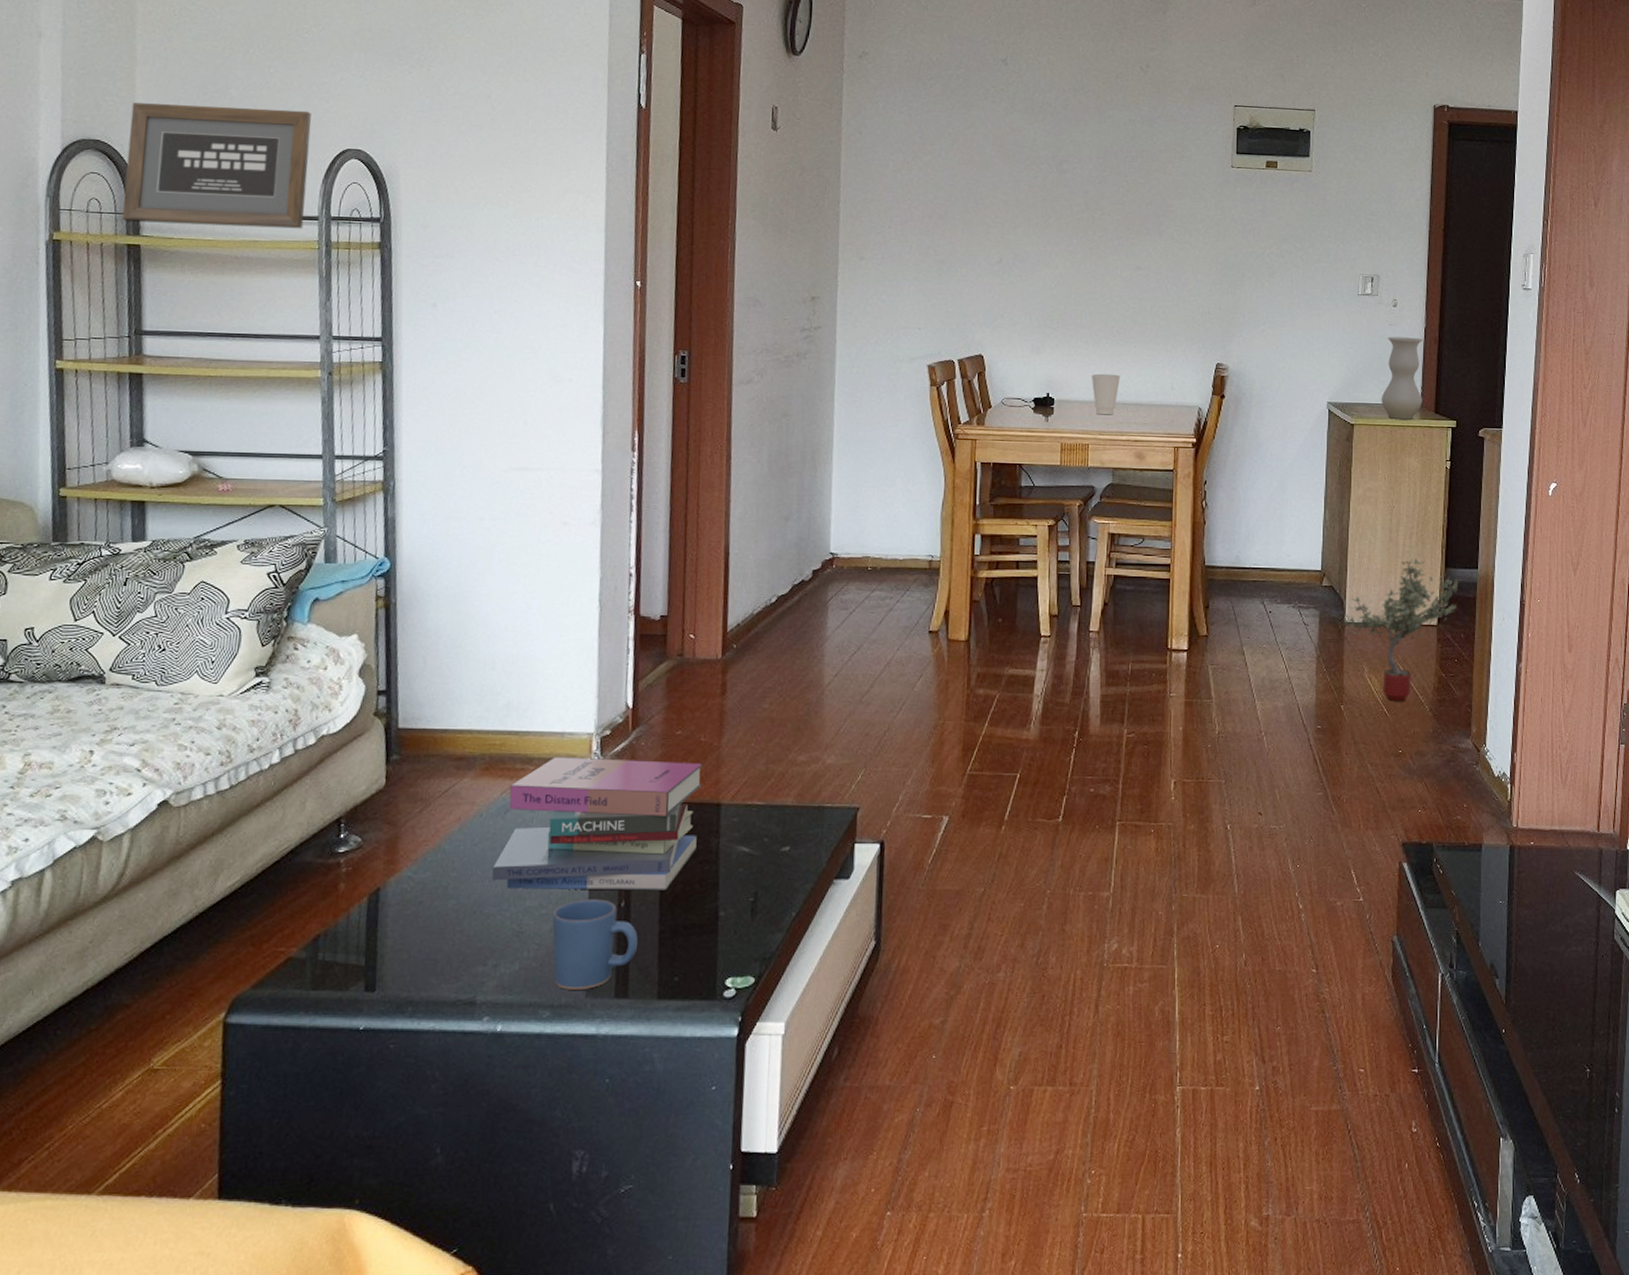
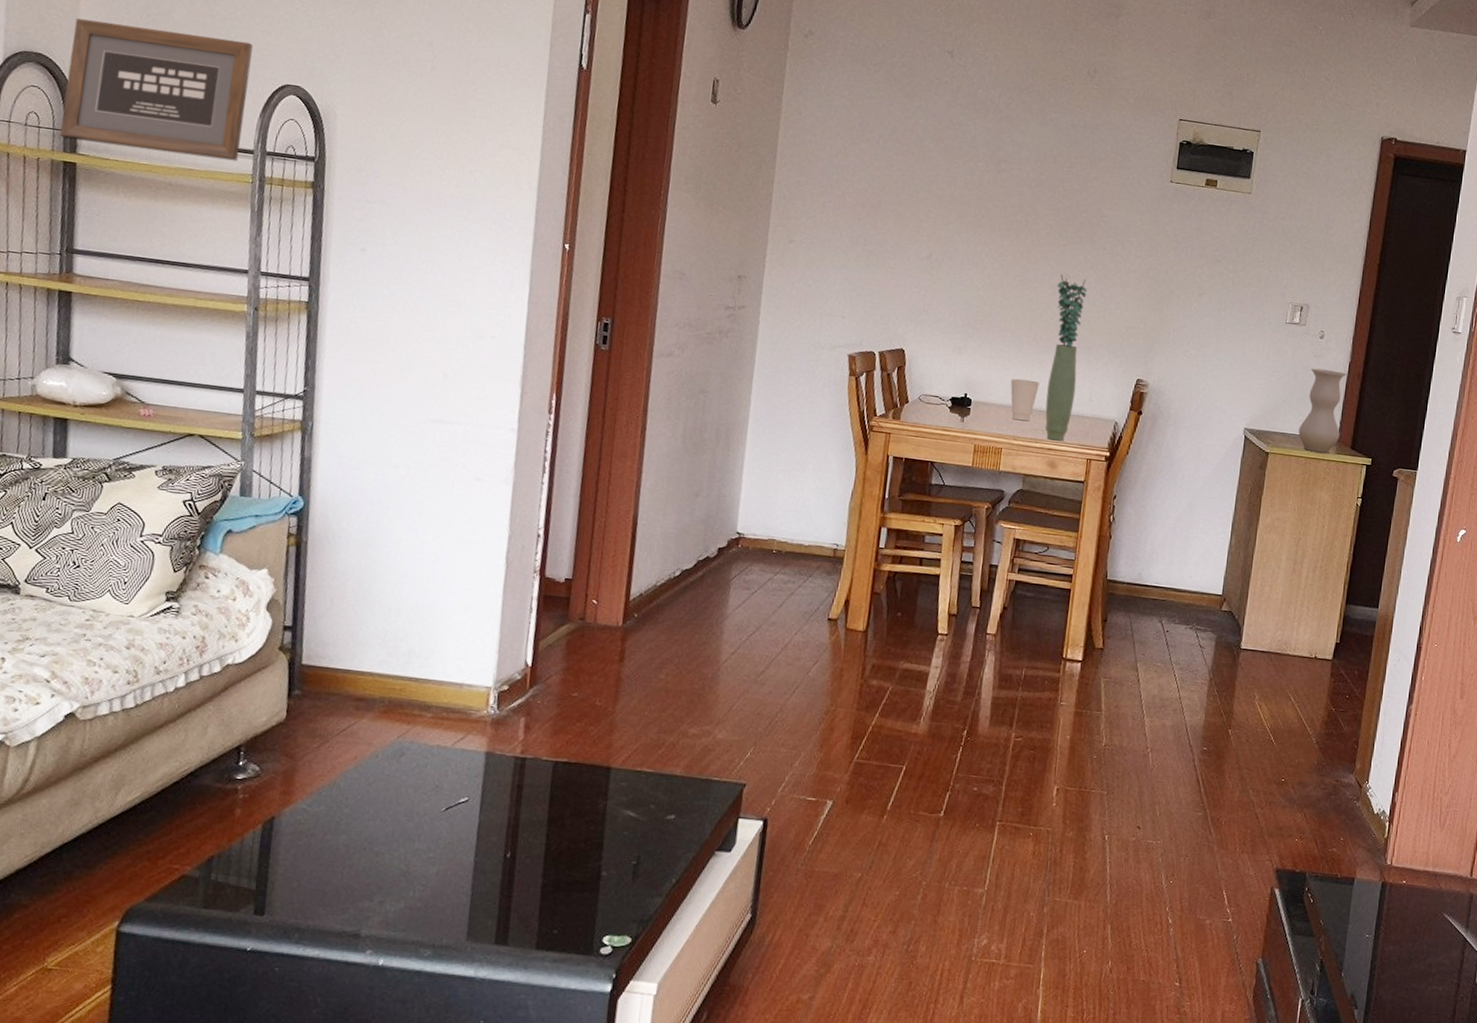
books: present [492,757,703,891] -> none [384,706,596,846]
mug: present [552,899,639,991] -> none [437,846,522,934]
vase: none [1128,267,1159,432] -> present [1045,274,1087,441]
potted tree: present [1342,558,1459,701] -> none [1238,592,1358,731]

